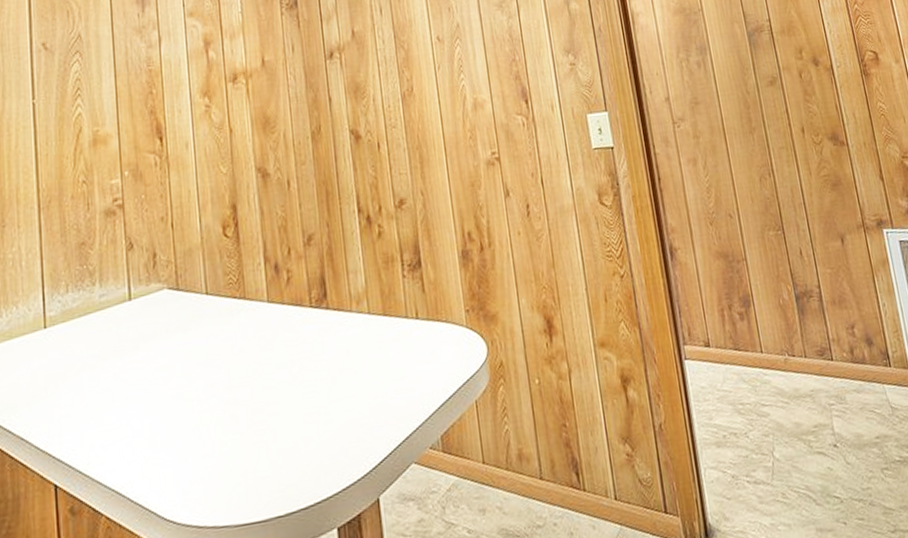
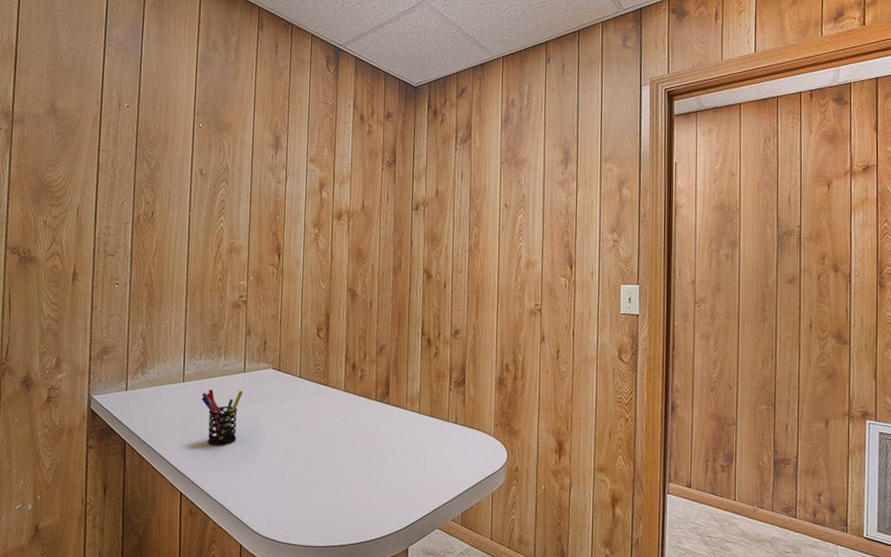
pen holder: none [72,325,132,409] -> present [201,389,244,446]

